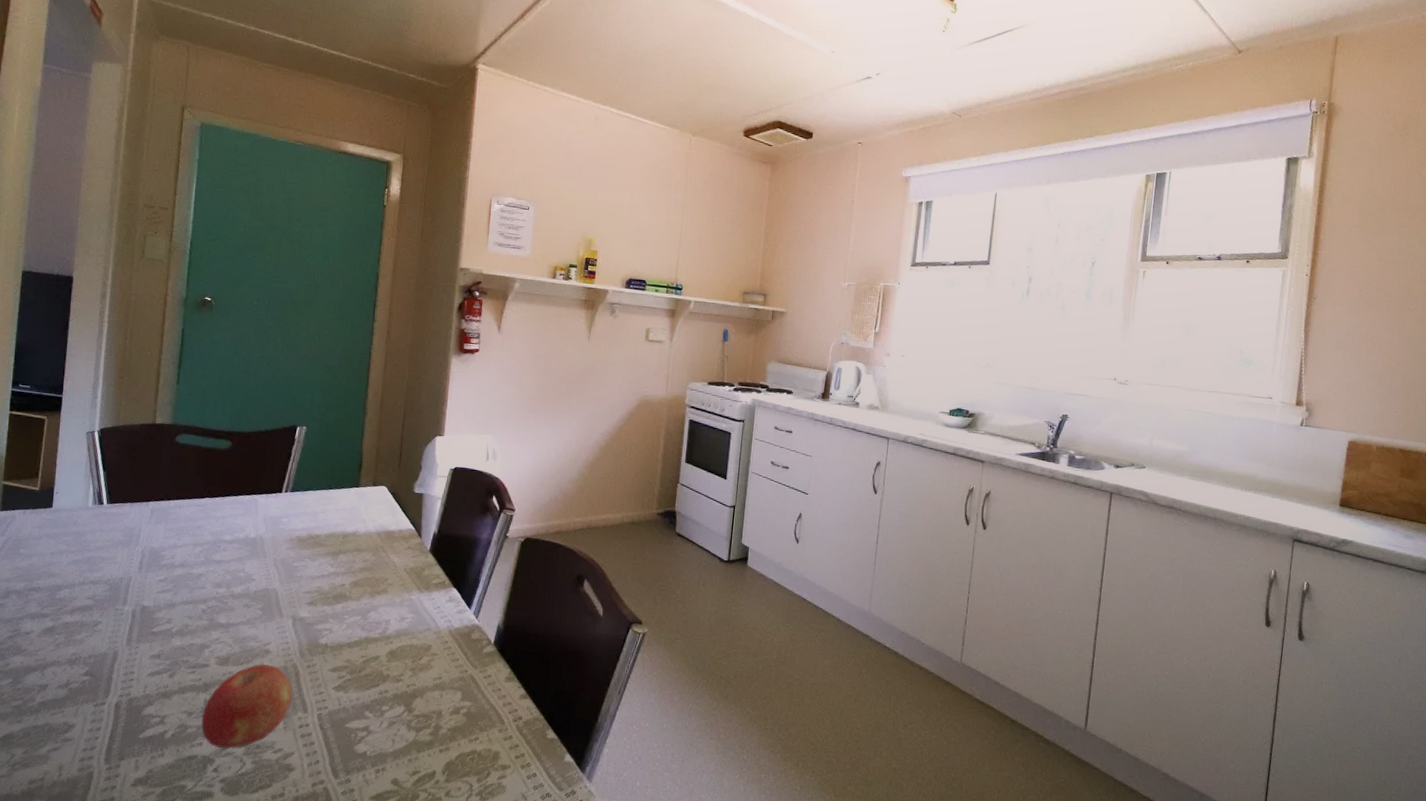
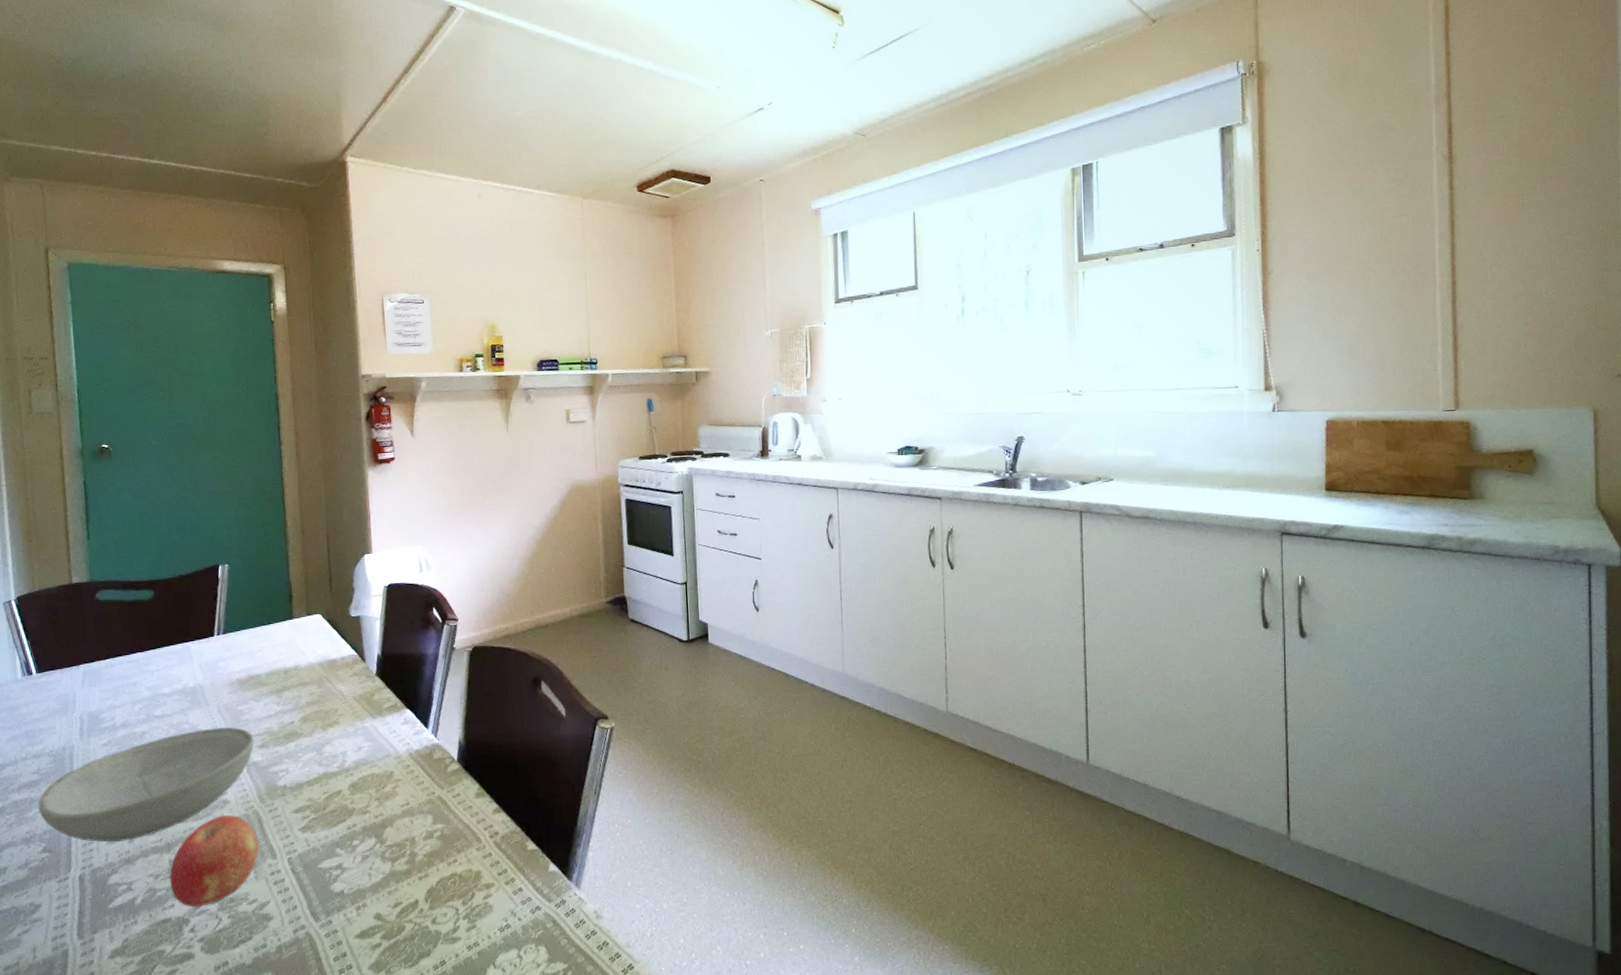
bowl: none [87,579,304,676] -> present [38,726,254,843]

